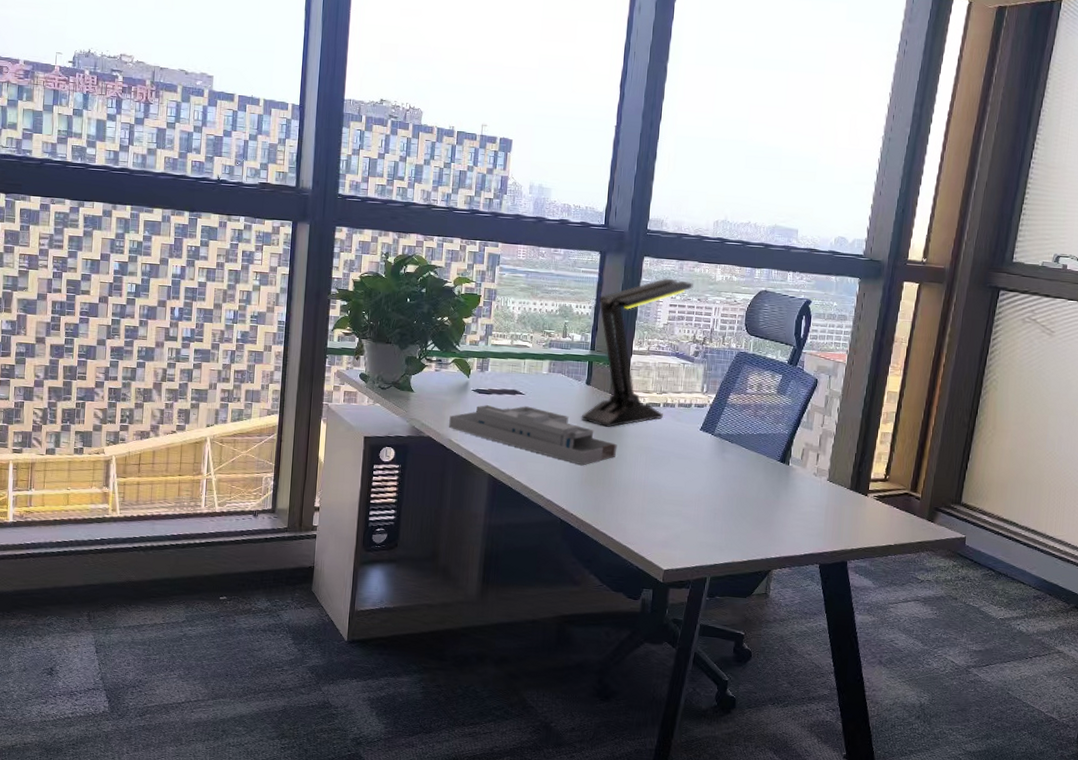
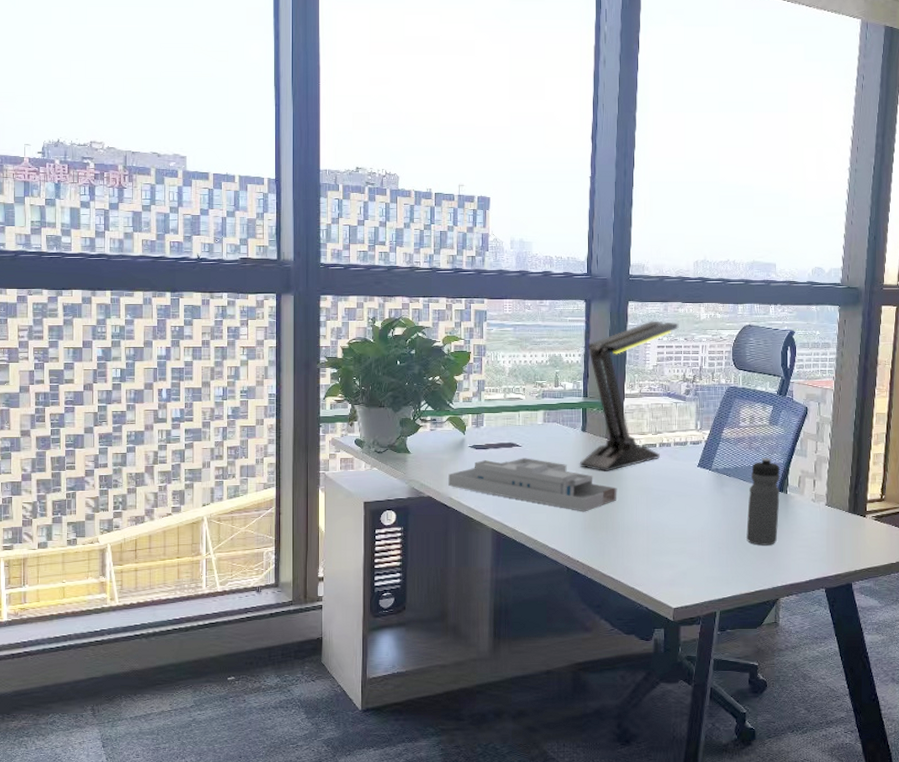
water bottle: none [743,426,784,516] -> present [746,457,780,546]

